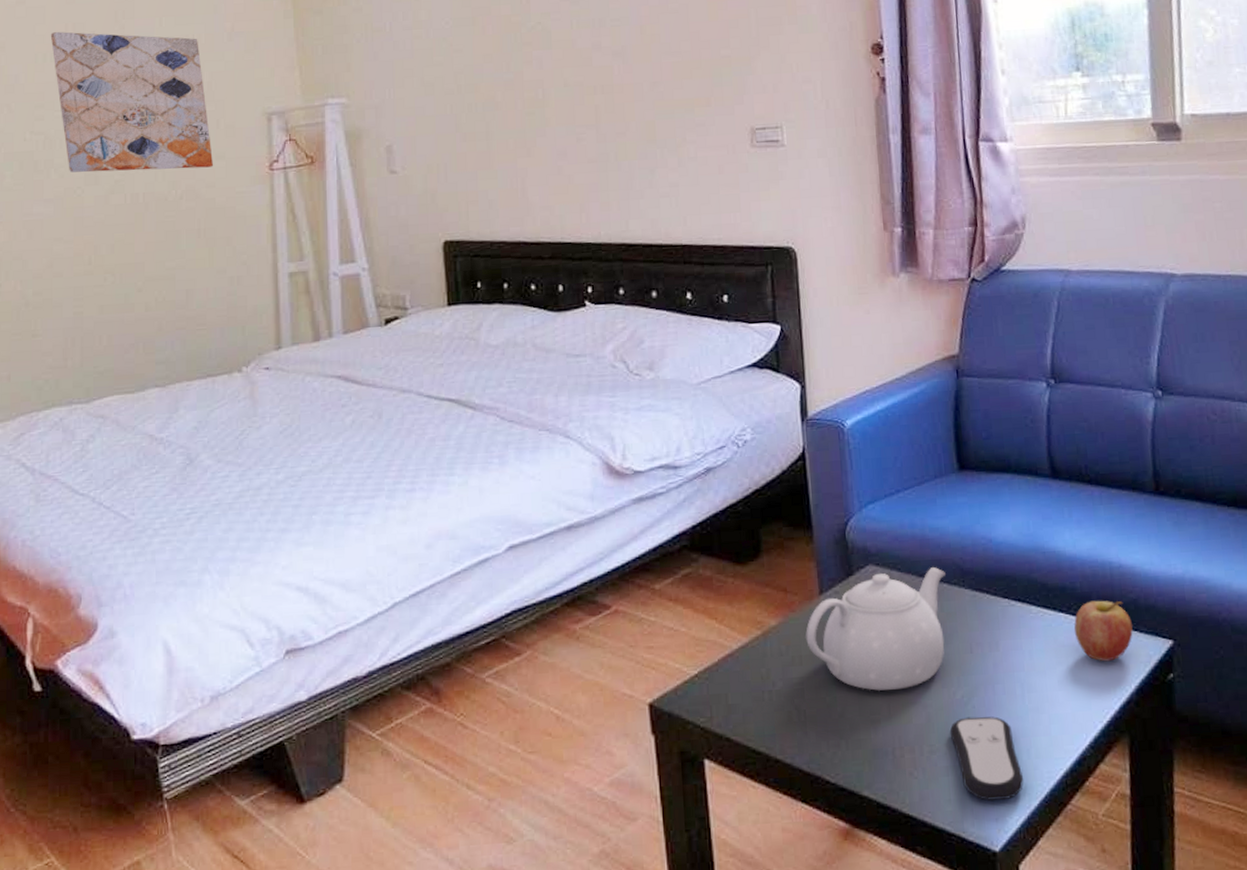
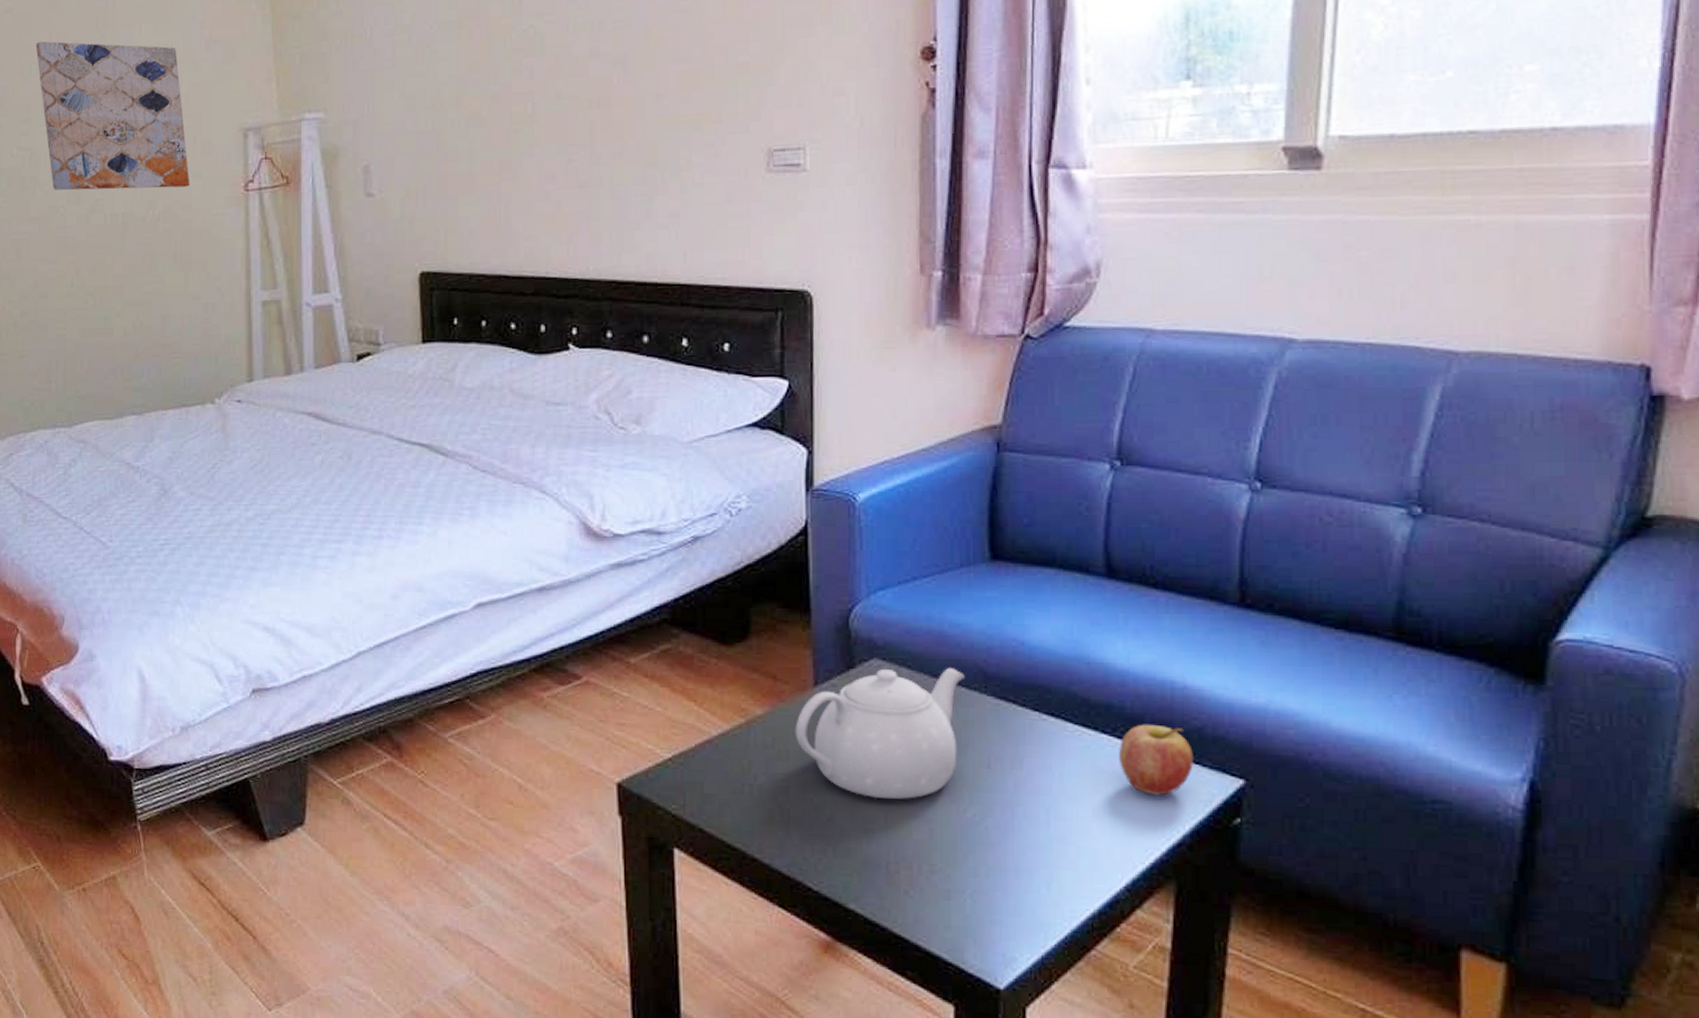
remote control: present [949,716,1023,801] -> none [955,838,1039,934]

